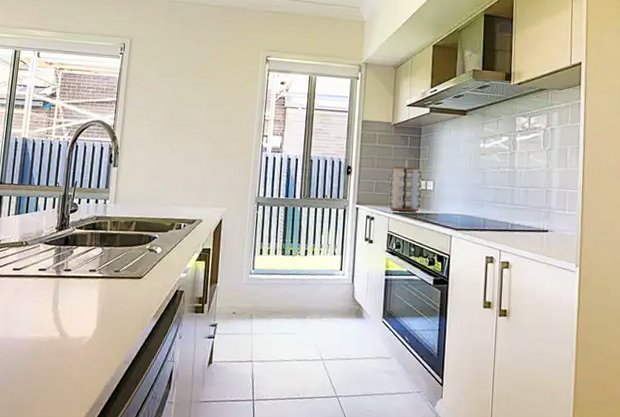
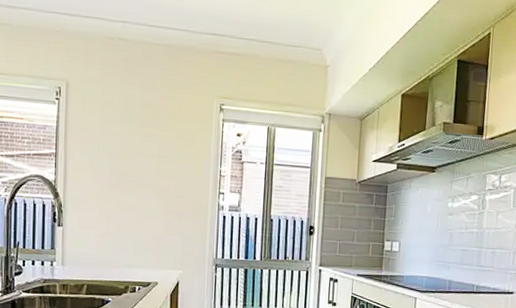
spice rack: present [388,159,422,212] -> none [352,219,388,274]

